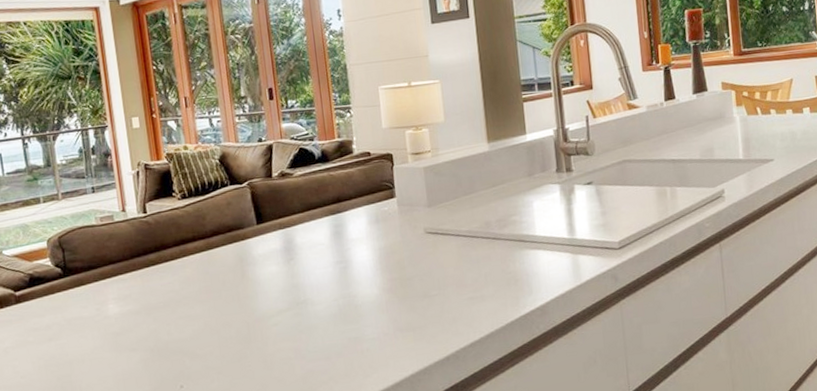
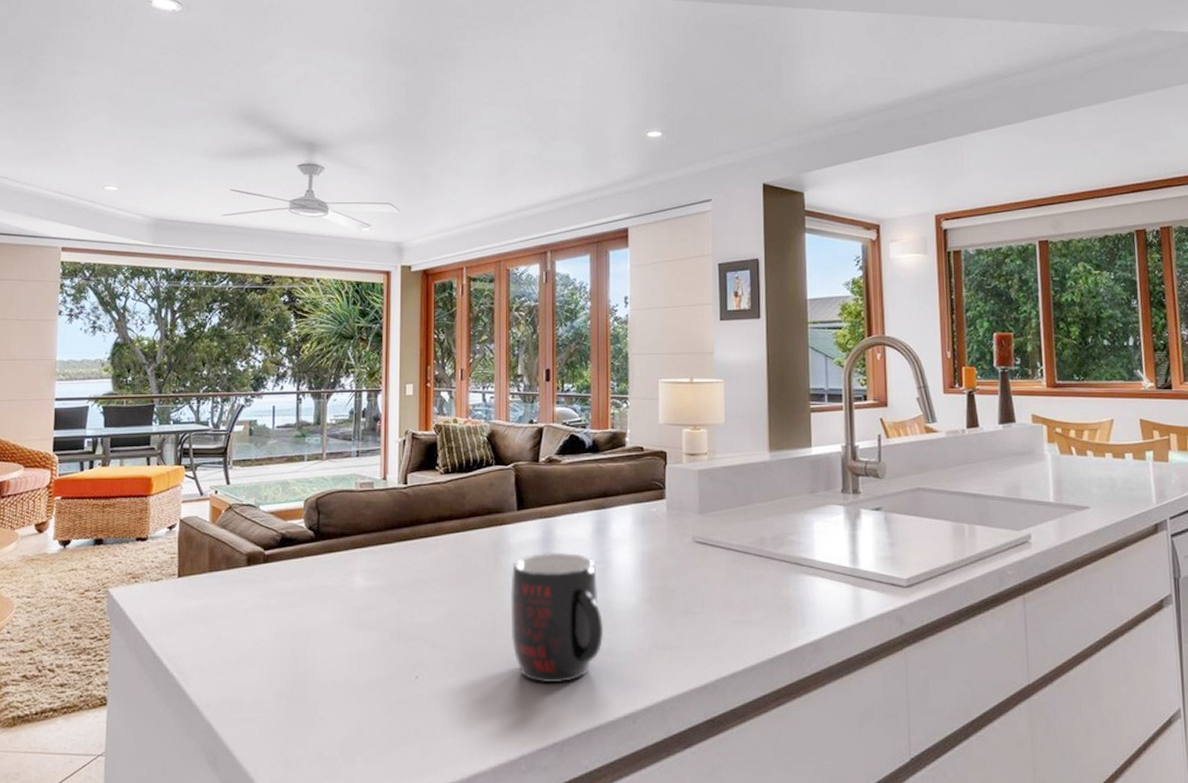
mug: none [259,257,351,376] -> present [510,553,604,684]

